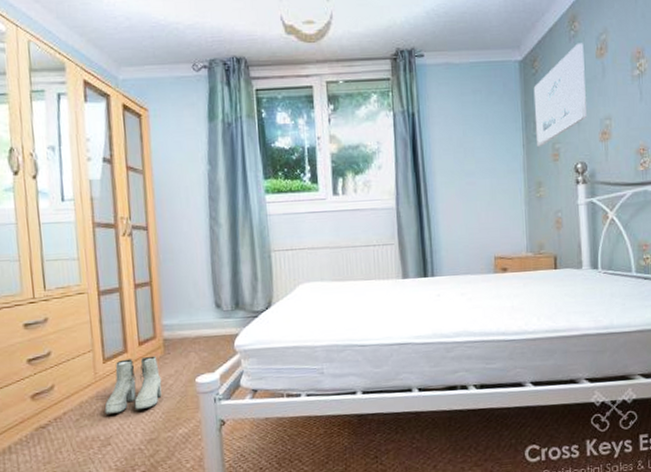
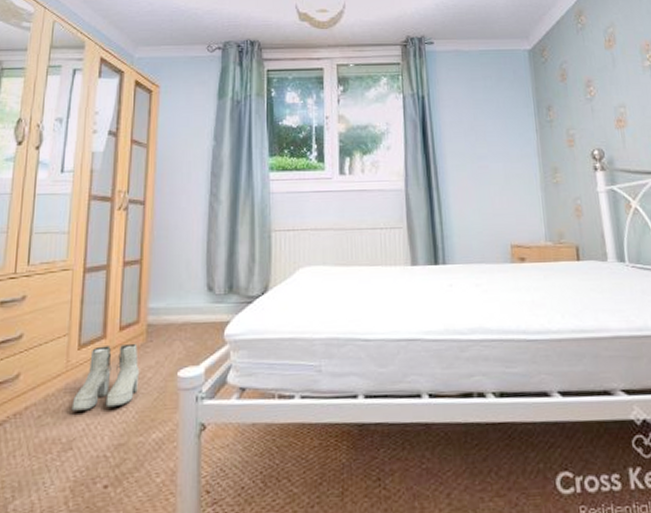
wall art: present [533,43,587,148] -> none [543,35,600,133]

